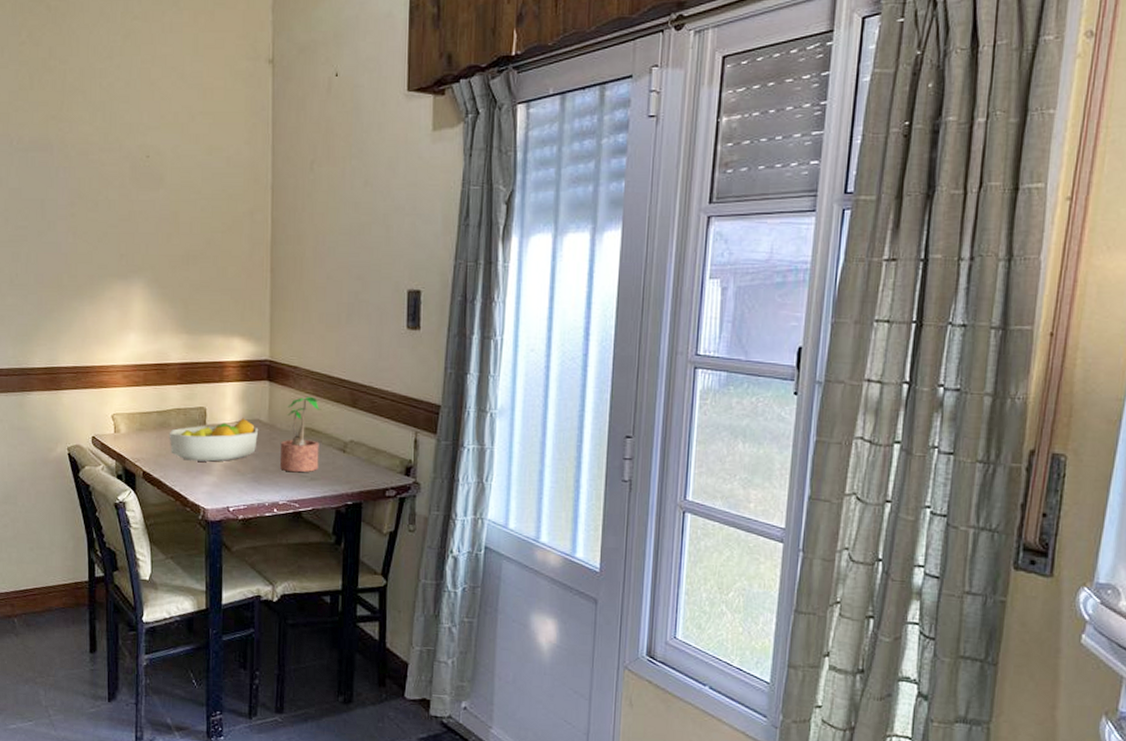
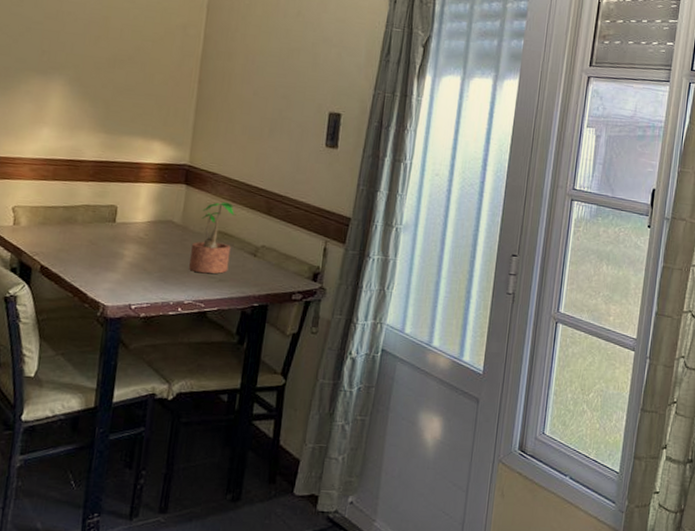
fruit bowl: present [169,418,259,462] -> none [73,218,171,259]

